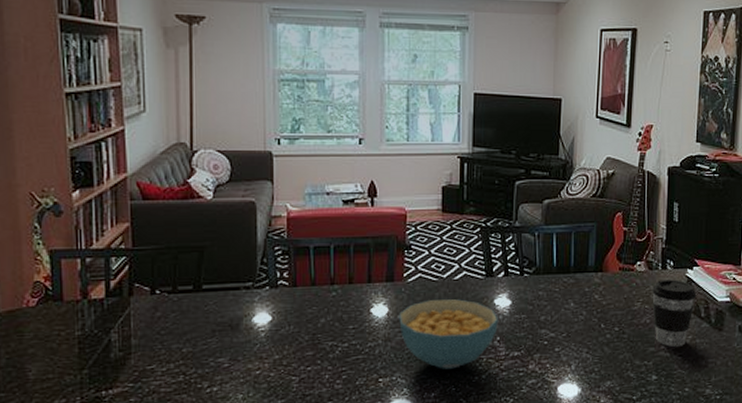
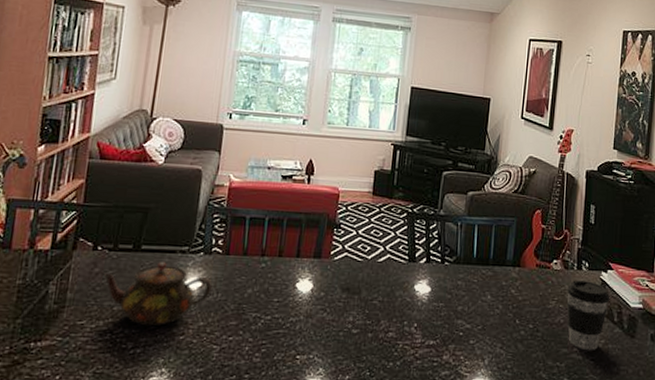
teapot: none [167,300,283,365] -> present [104,262,213,327]
cereal bowl: present [399,299,498,369] -> none [322,280,417,352]

